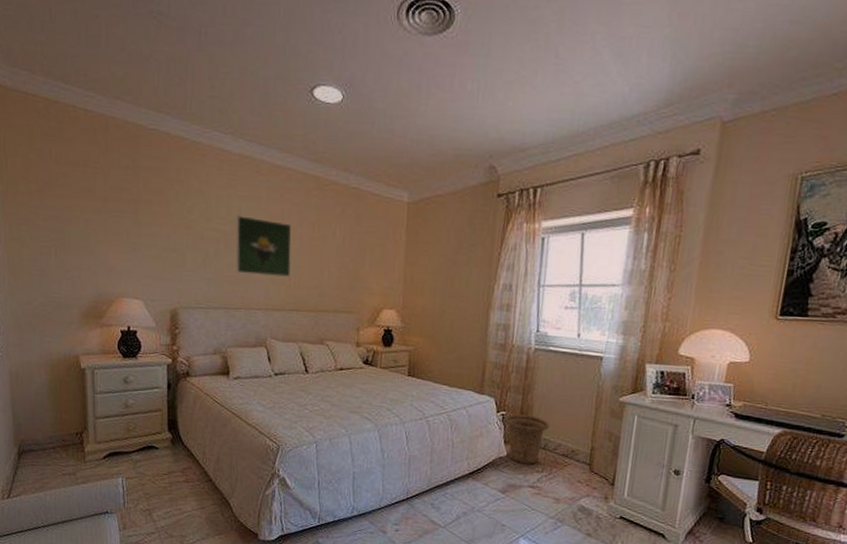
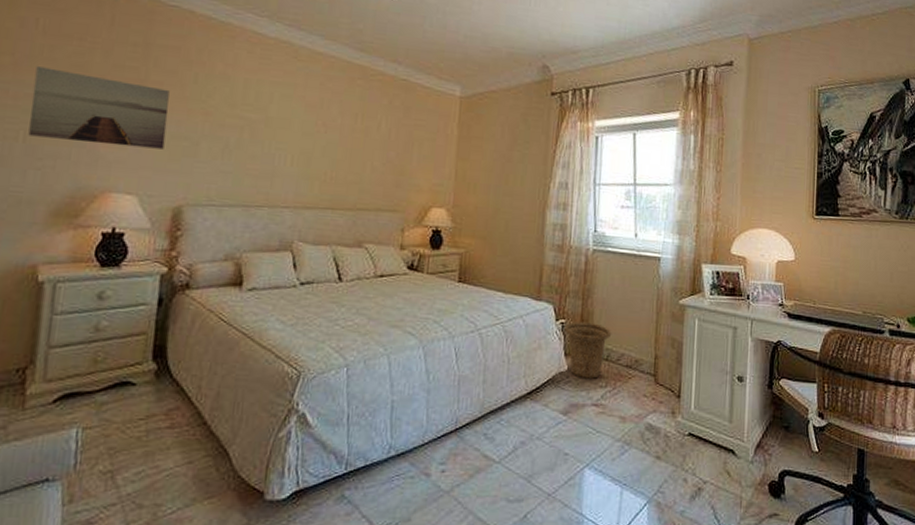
wall art: none [55,192,159,260] -> present [28,66,170,149]
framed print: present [235,215,292,278] -> none [260,102,331,172]

